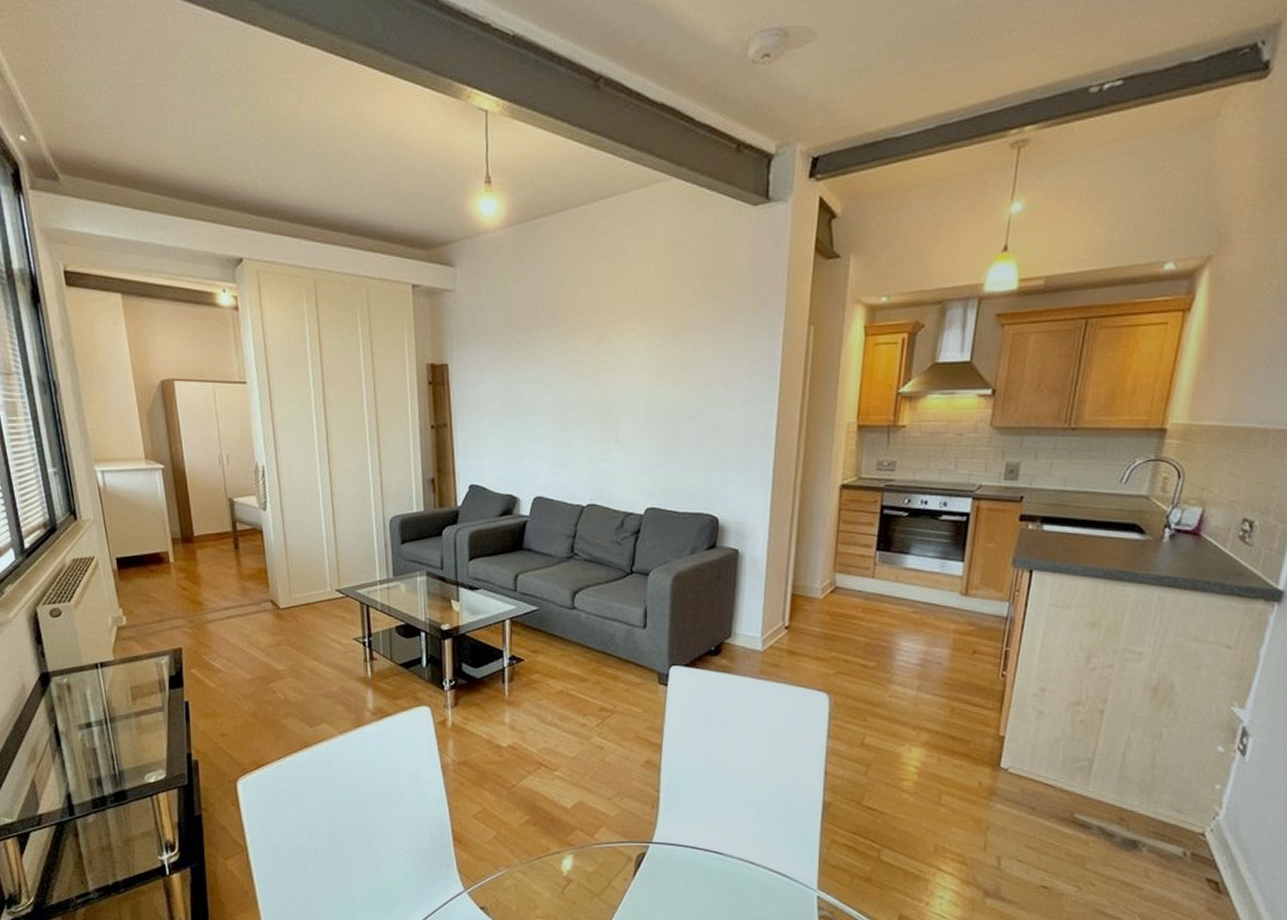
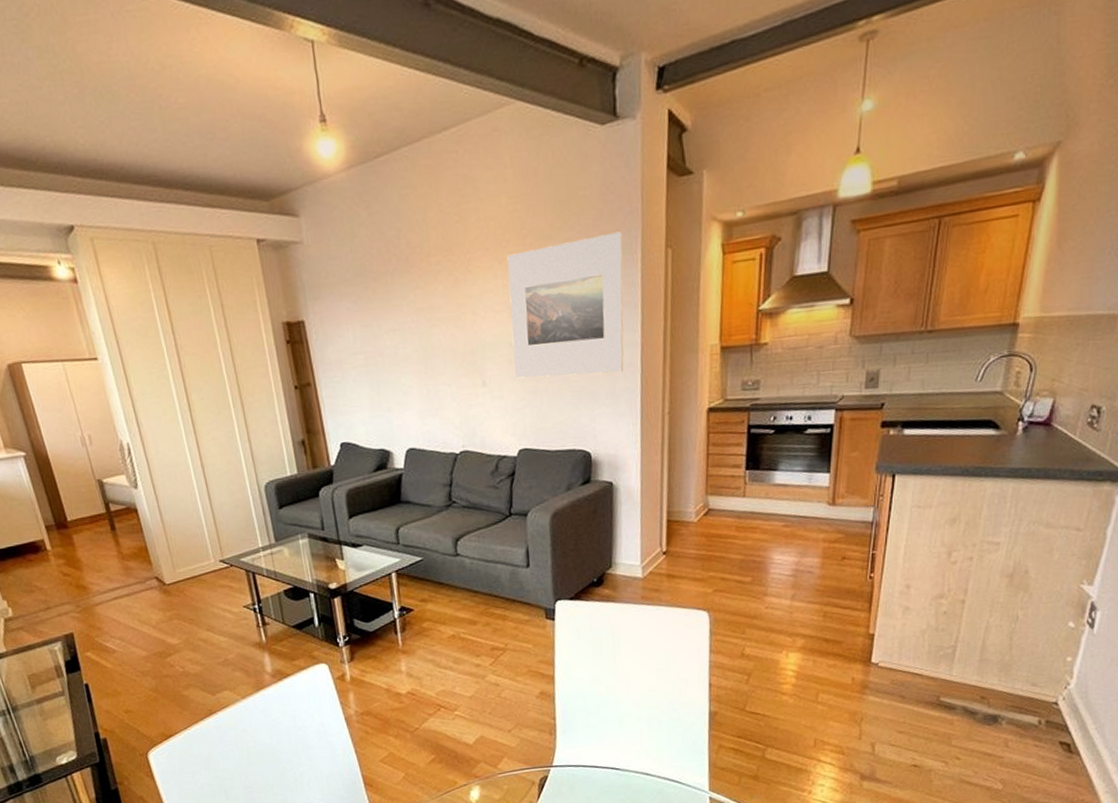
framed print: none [648,306,767,442] -> present [507,231,624,379]

